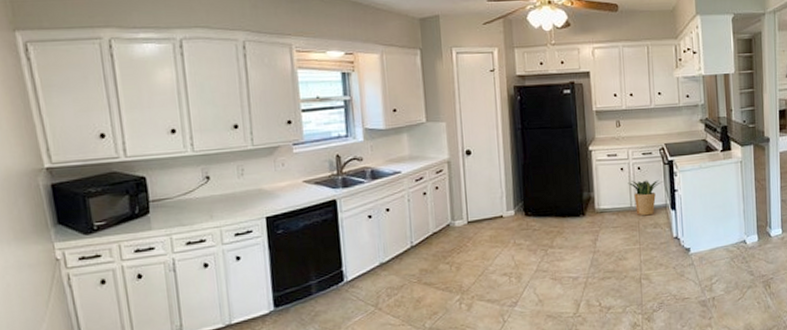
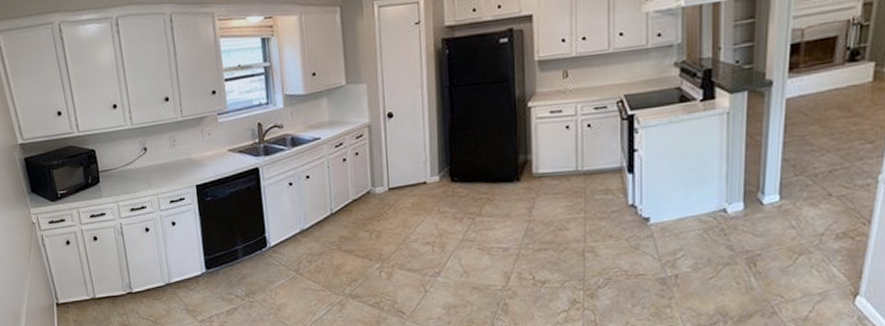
potted plant: present [628,180,664,216] -> none [574,138,620,181]

